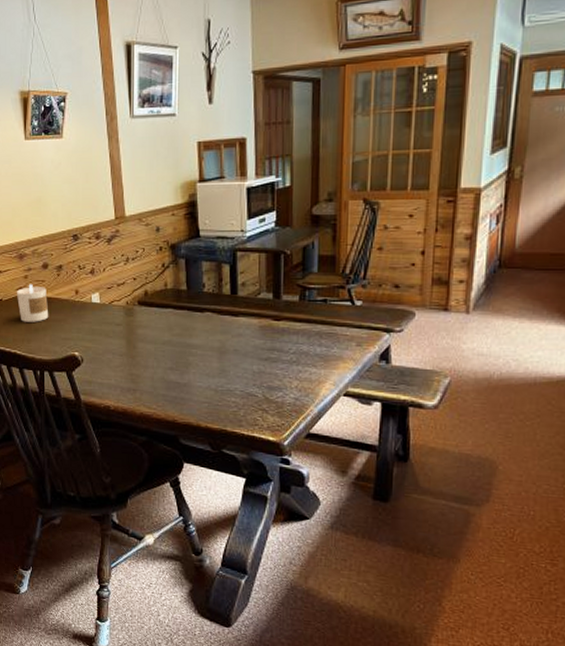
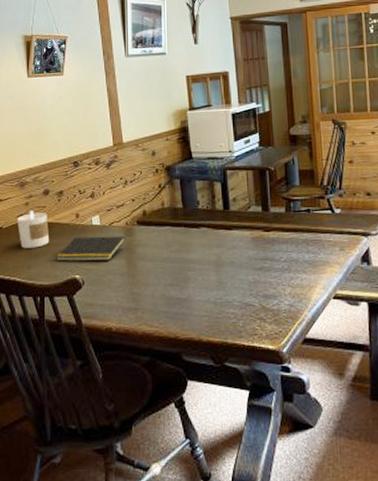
notepad: none [55,314,125,340] -> present [56,236,125,262]

